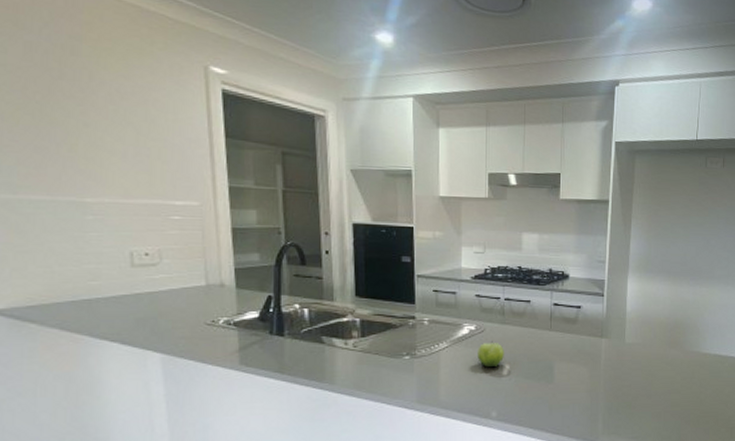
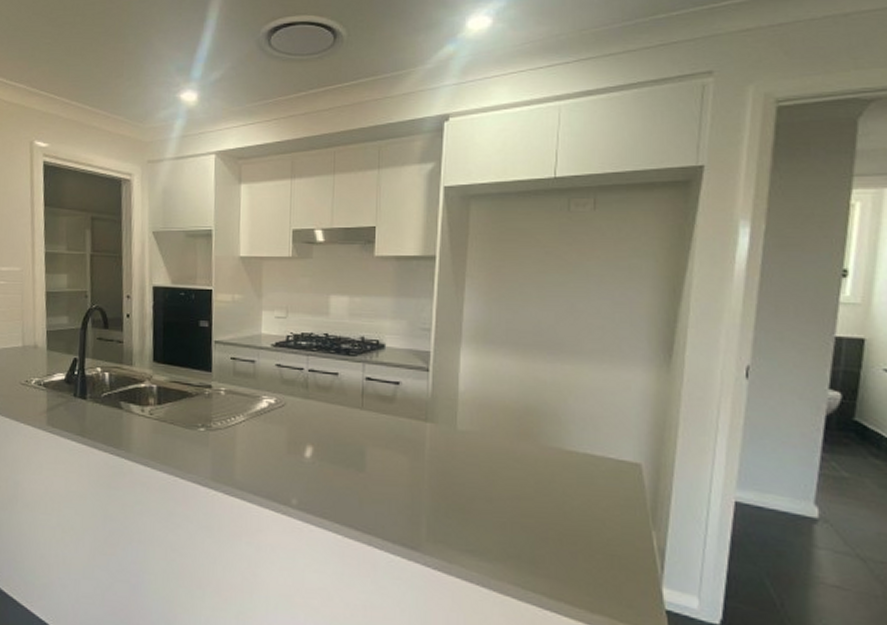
fruit: present [477,340,504,368] -> none [277,416,307,448]

